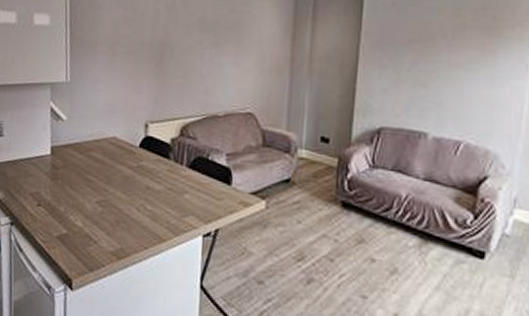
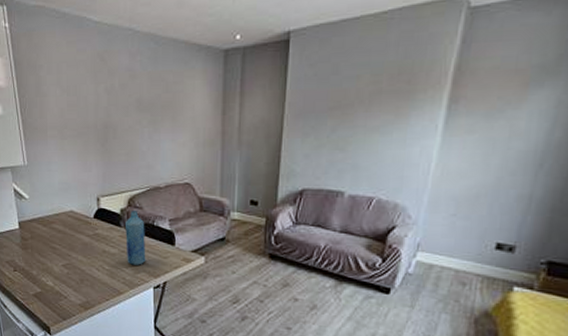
bottle: none [173,141,198,207] -> present [126,211,146,265]

